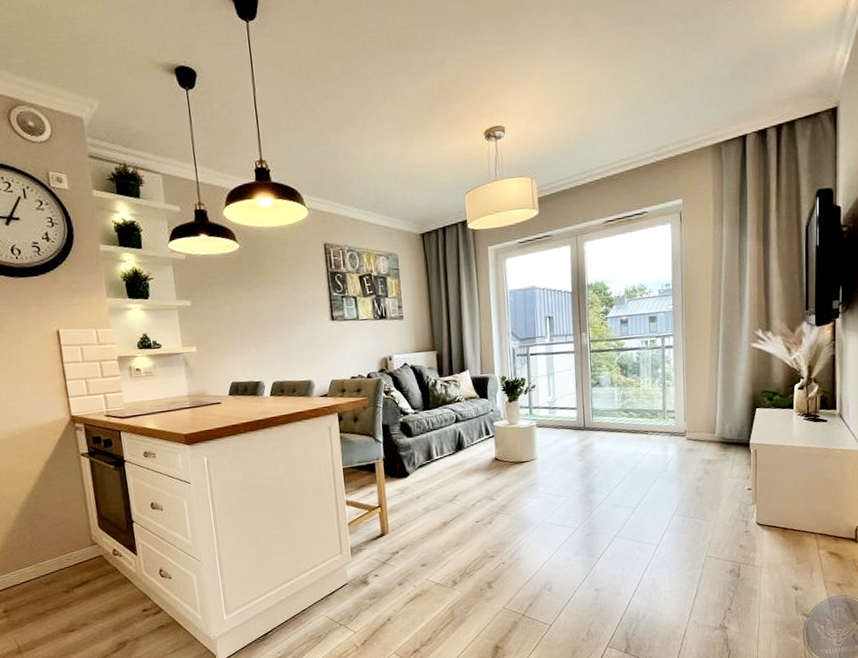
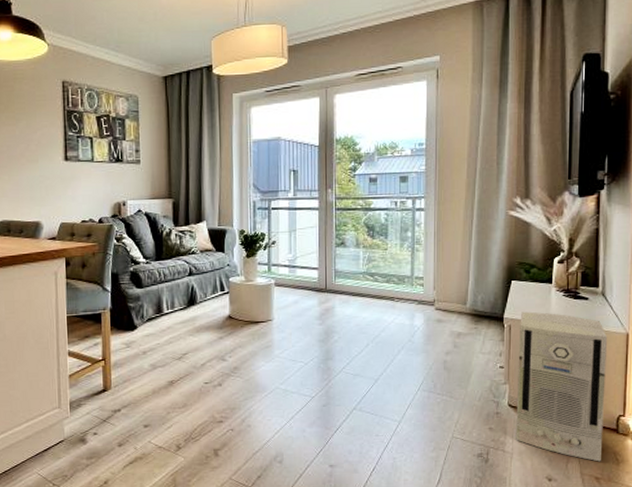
air purifier: none [764,436,846,570] -> present [516,311,608,462]

